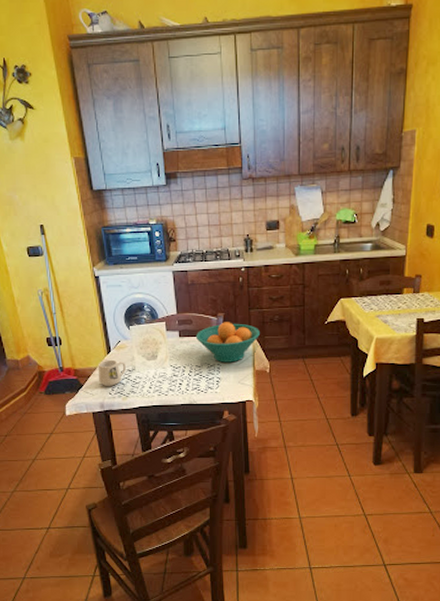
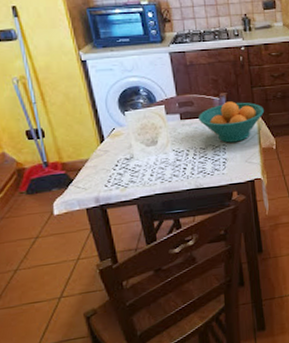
mug: present [99,359,126,386] -> none [91,149,123,179]

